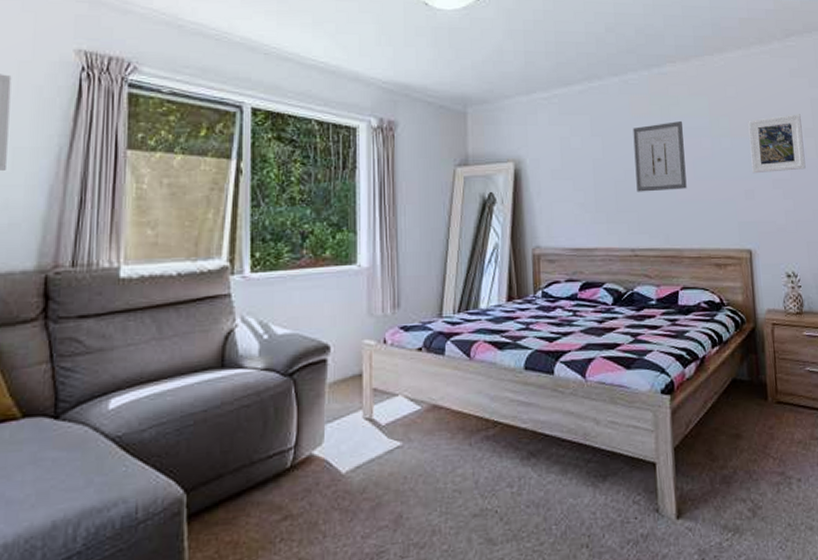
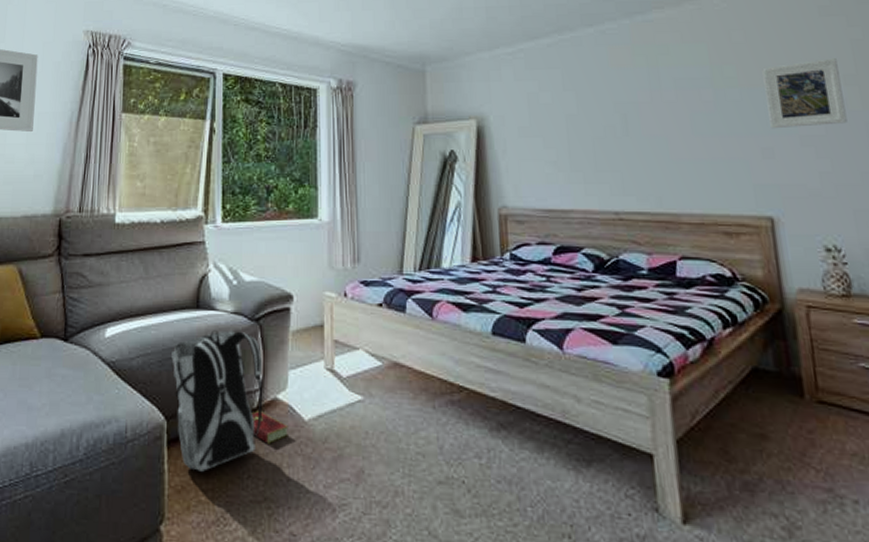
backpack: none [192,388,297,543] -> present [171,330,263,472]
hardcover book: none [284,470,324,503] -> present [251,411,288,444]
wall art: present [633,120,687,192] -> none [612,71,683,150]

